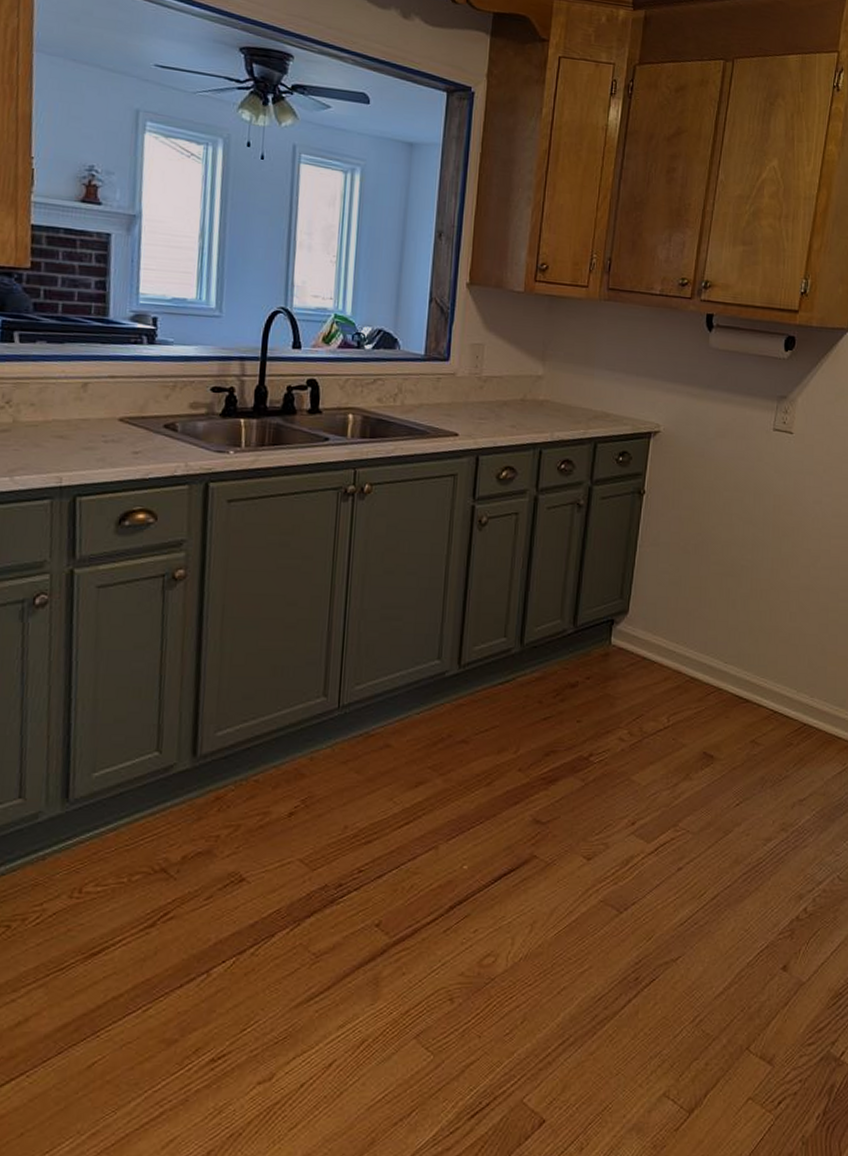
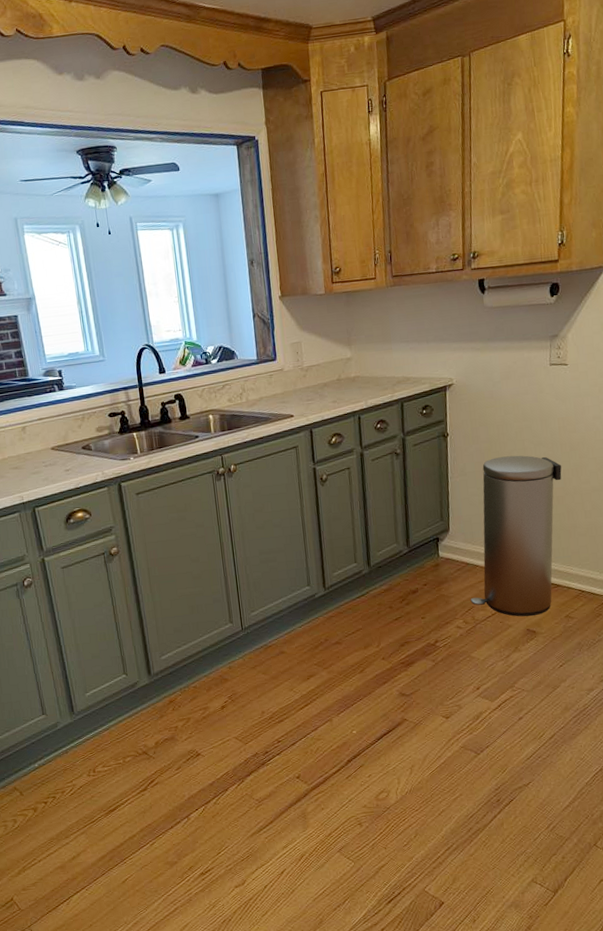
pedal bin: none [640,530,771,735] -> present [470,455,562,617]

